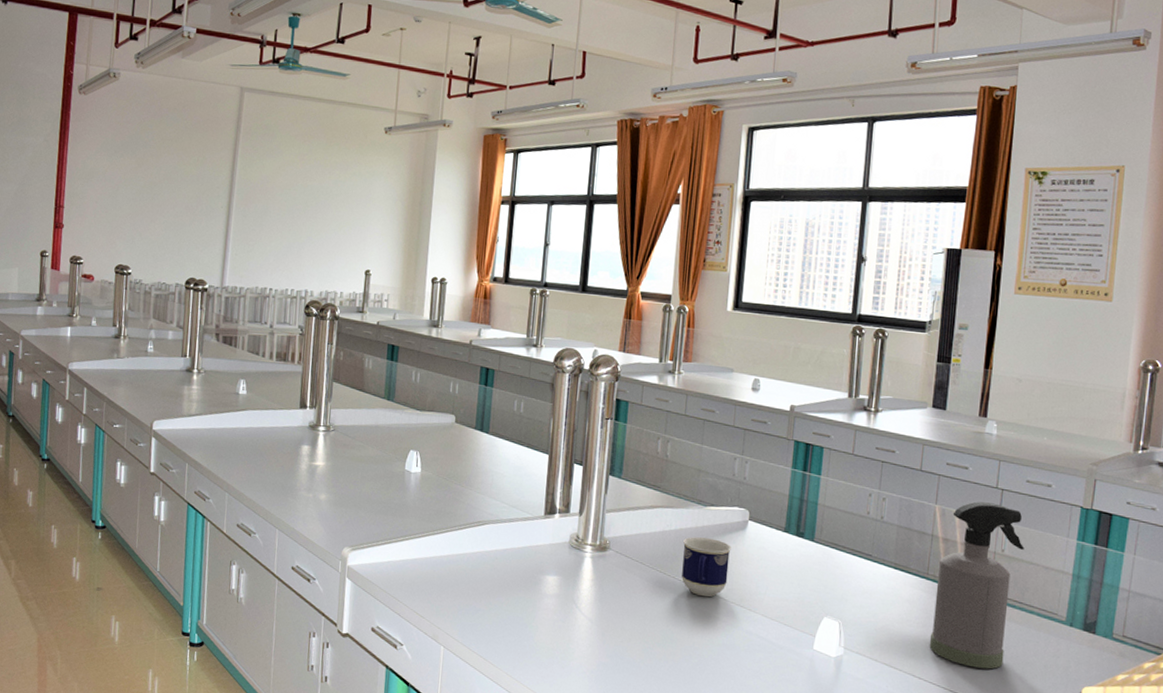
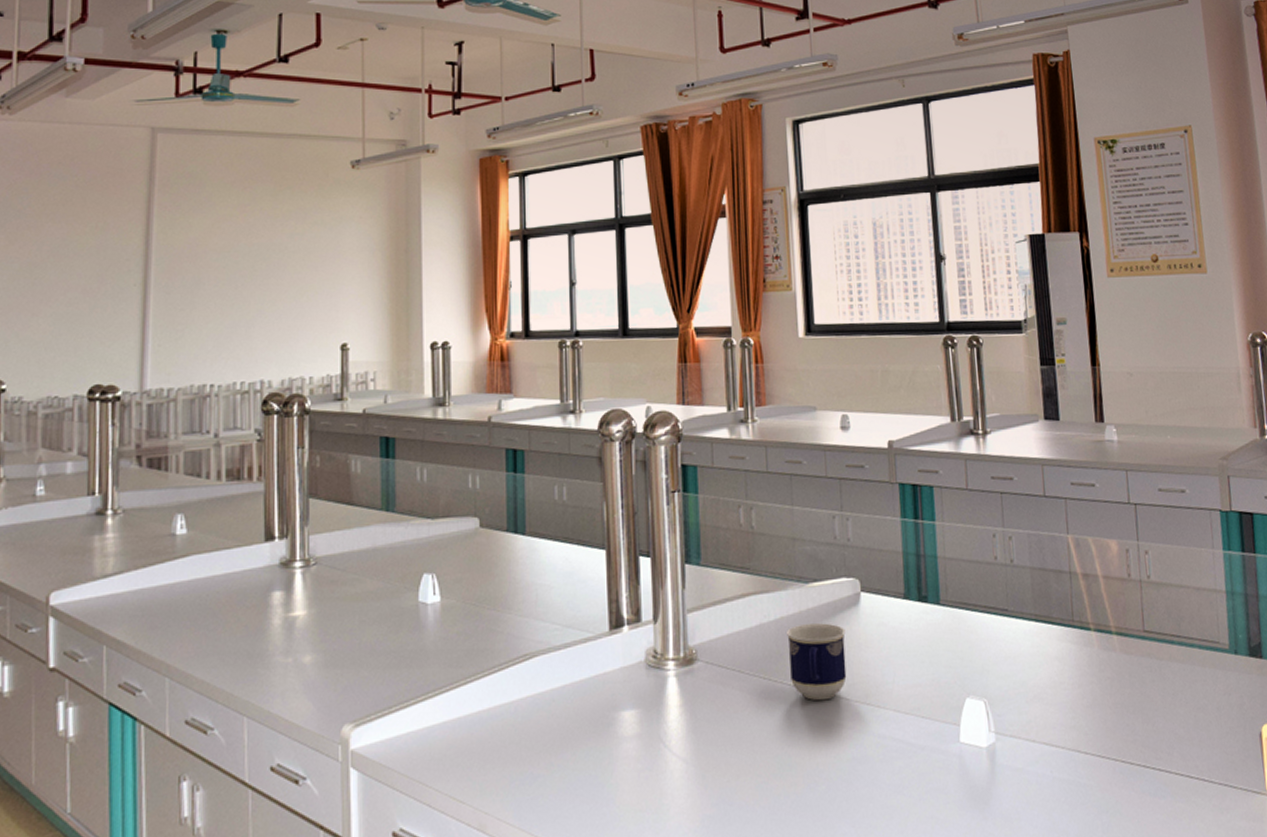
spray bottle: present [929,501,1024,669] -> none [1083,522,1174,727]

